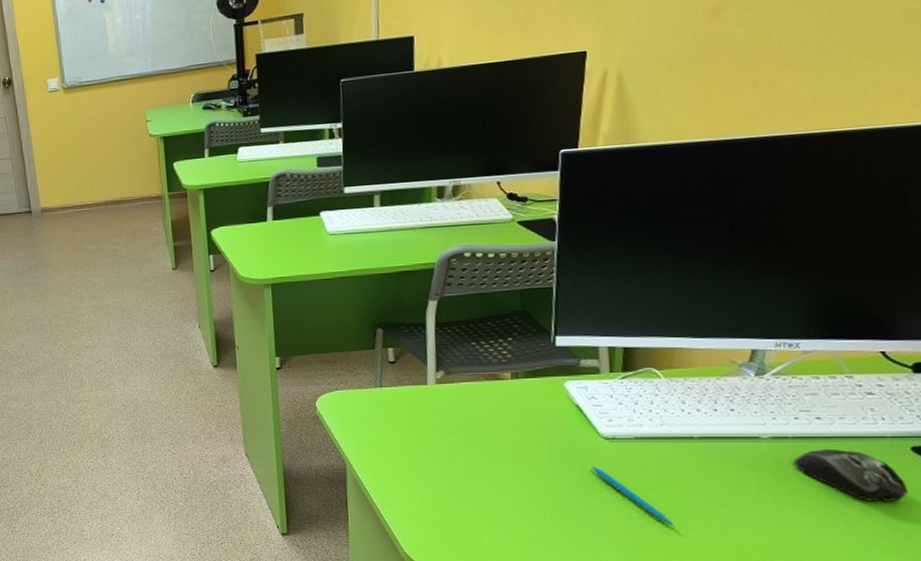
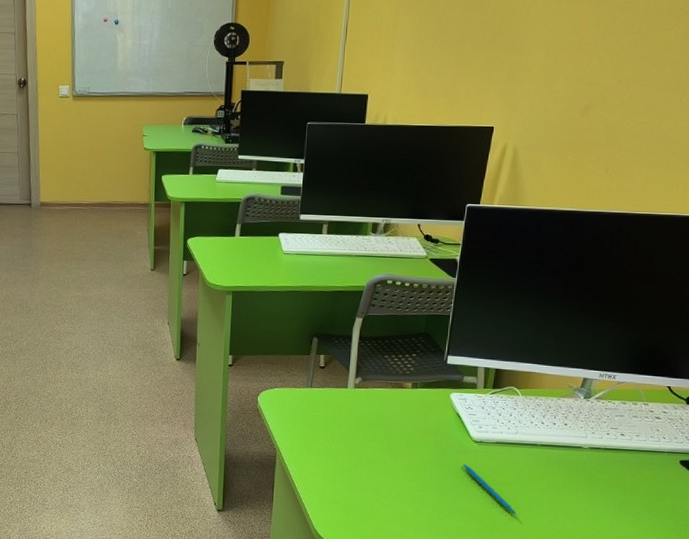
computer mouse: present [794,448,909,502] -> none [603,458,675,502]

